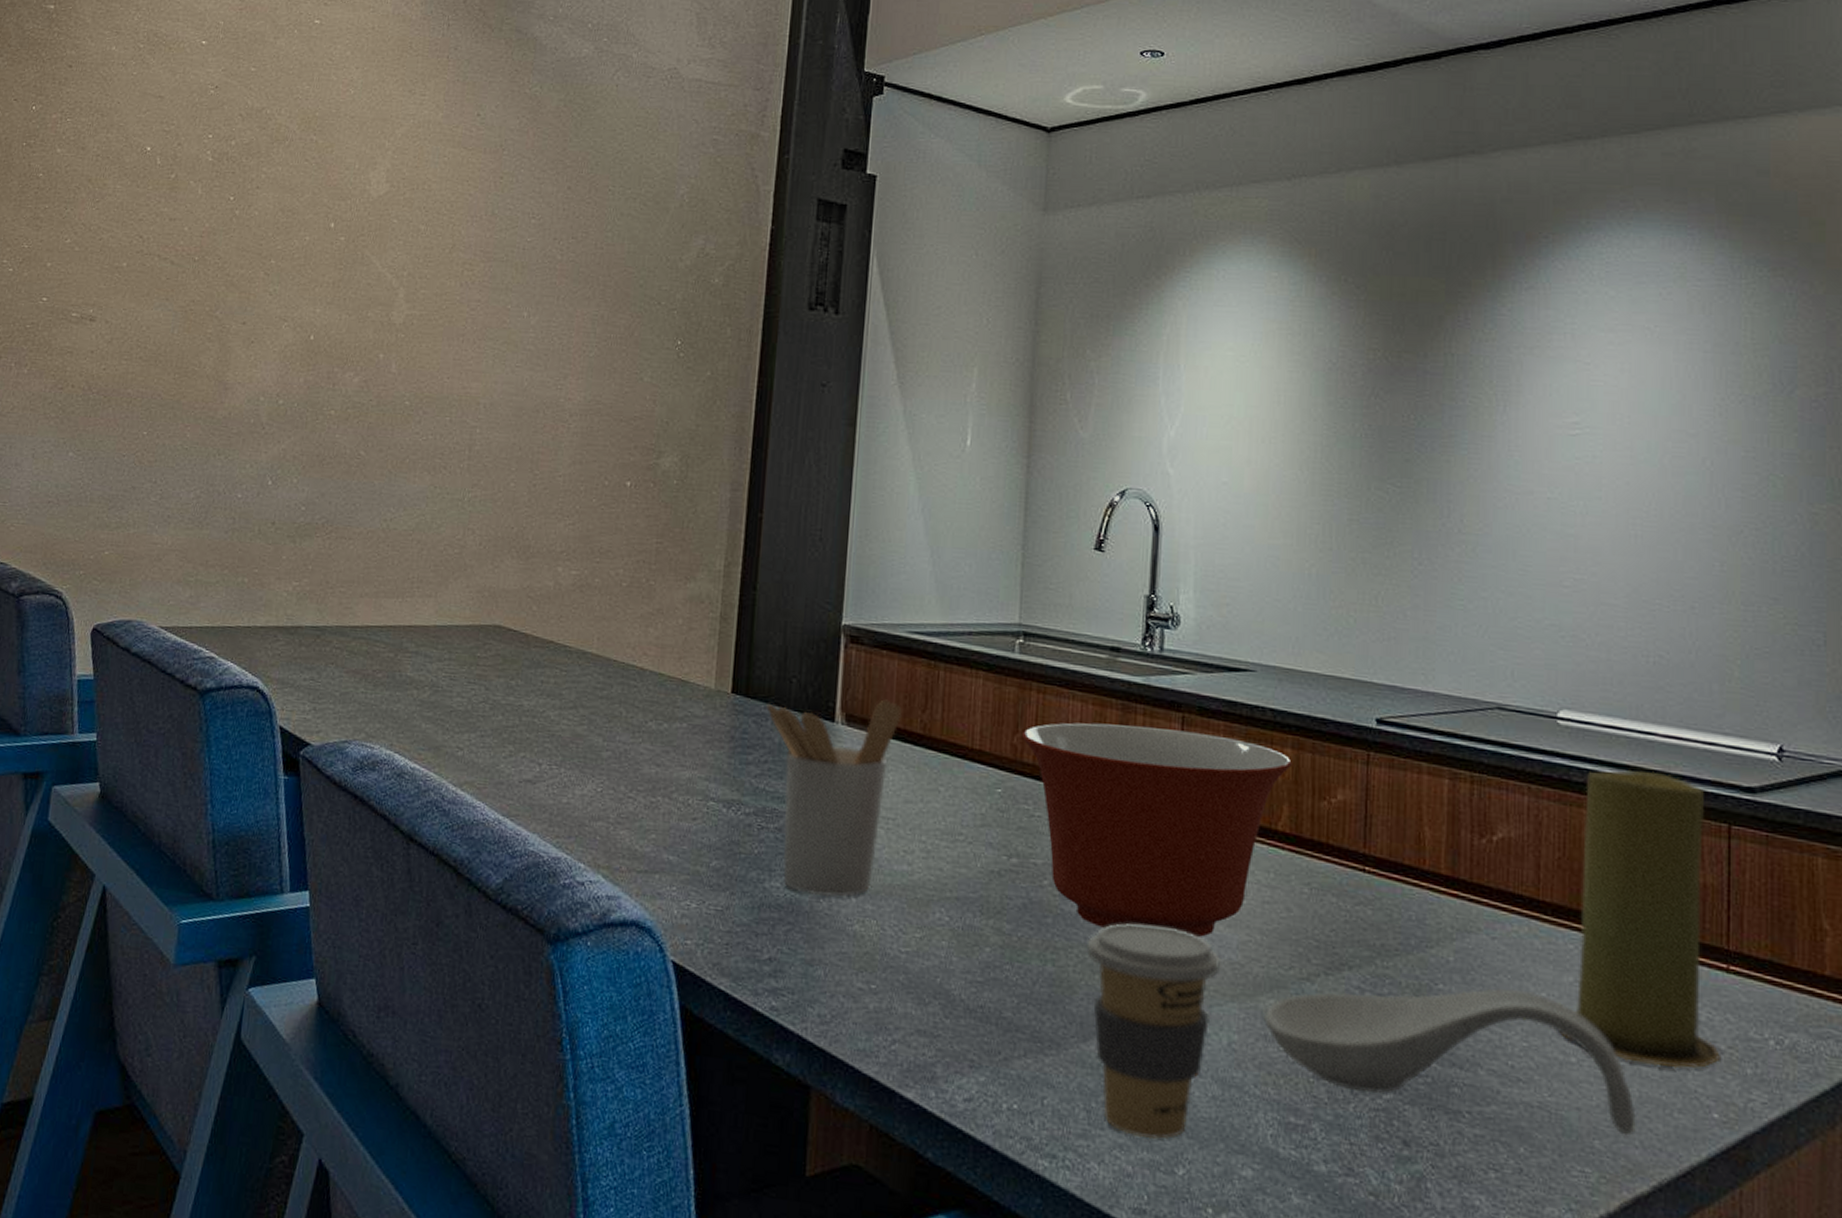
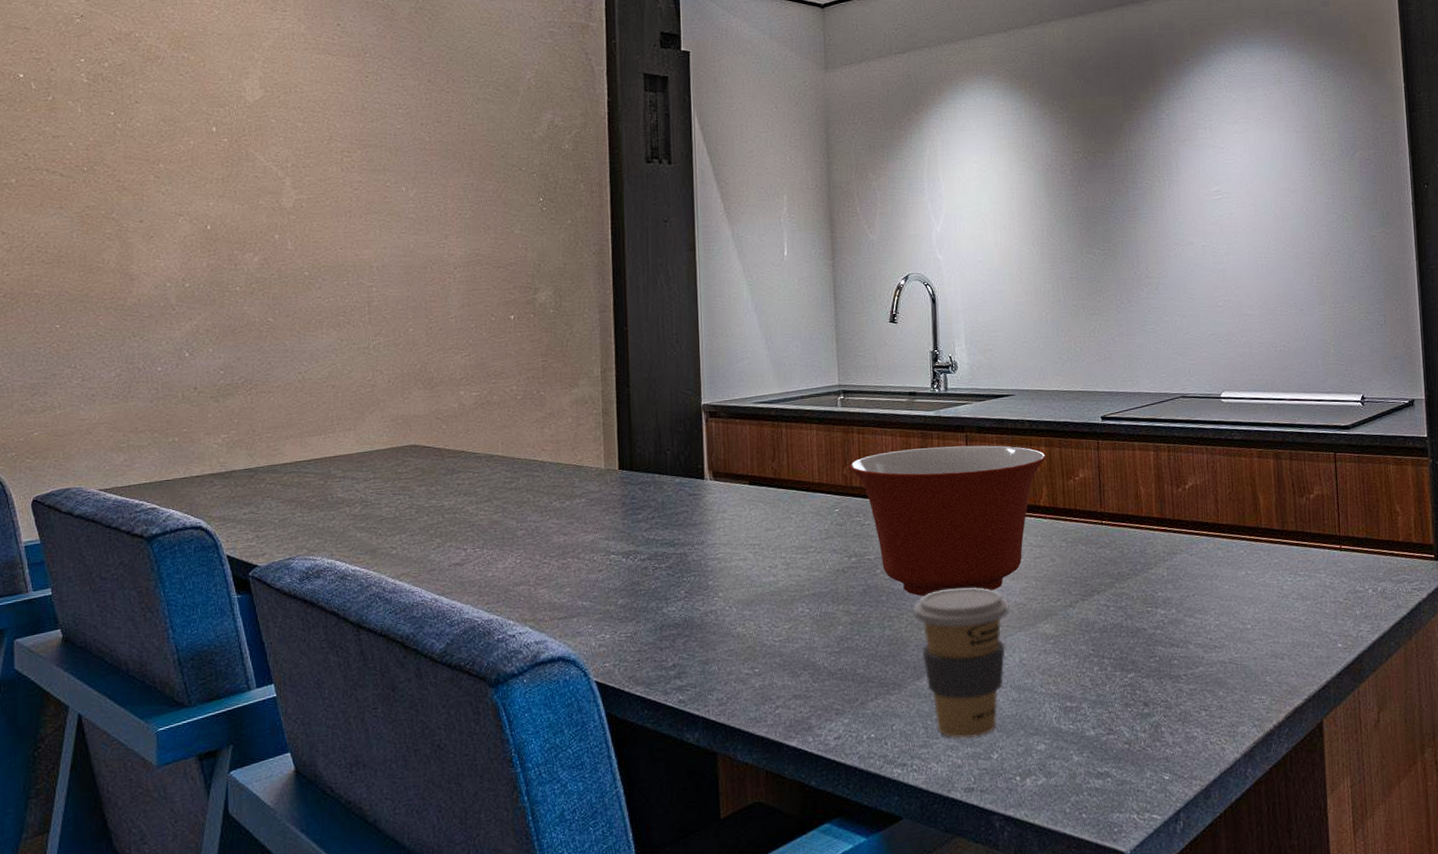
utensil holder: present [766,699,902,897] -> none [648,456,756,612]
spoon rest: present [1264,988,1636,1136] -> none [1043,587,1292,676]
candle: present [1560,770,1720,1069] -> none [1239,424,1340,621]

